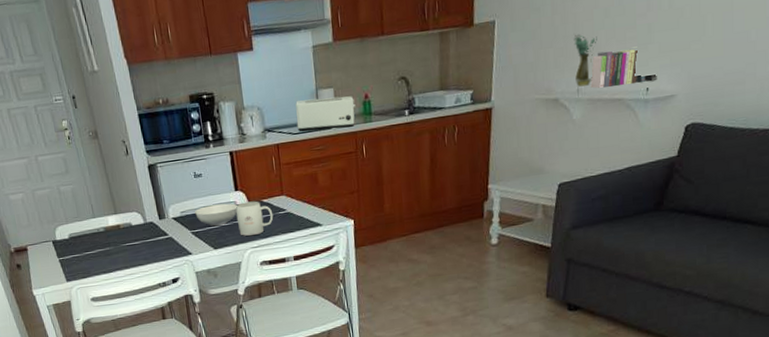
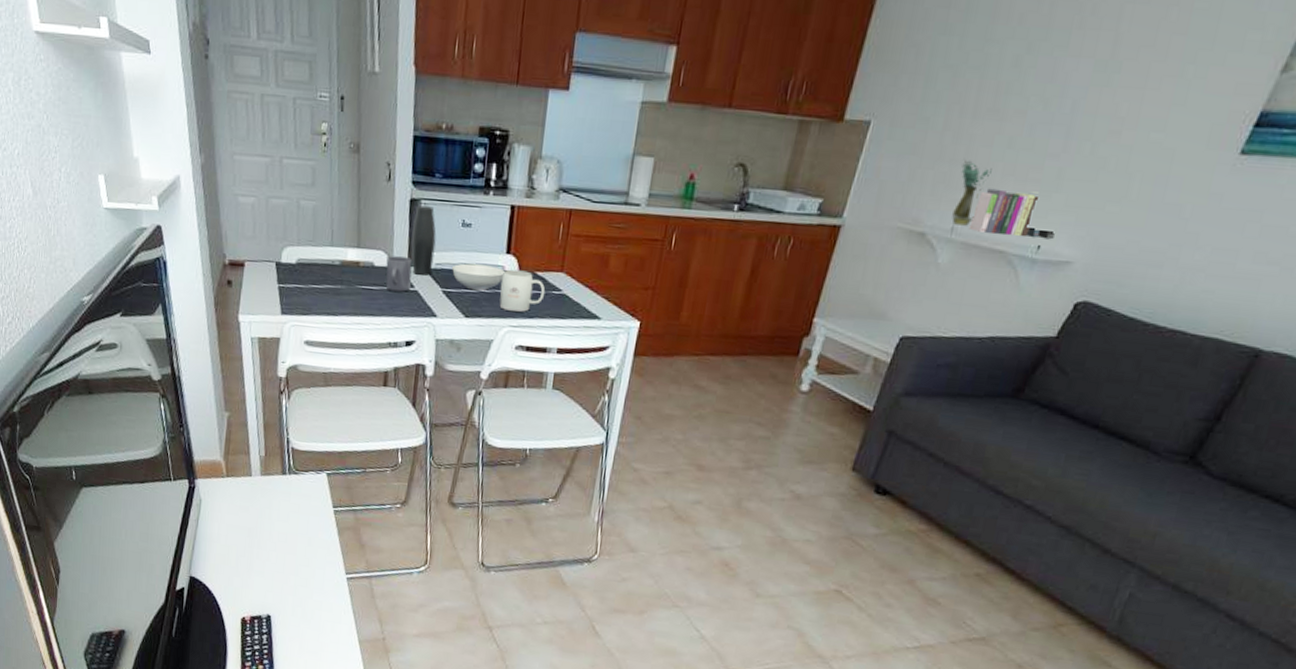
cup: none [140,212,166,242] -> present [385,256,412,292]
vase: none [154,167,180,225] -> present [411,205,436,276]
toaster: present [296,96,356,132] -> none [599,163,677,209]

